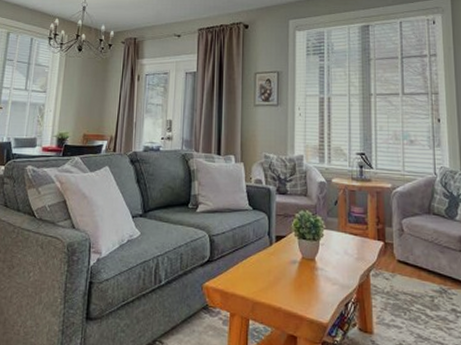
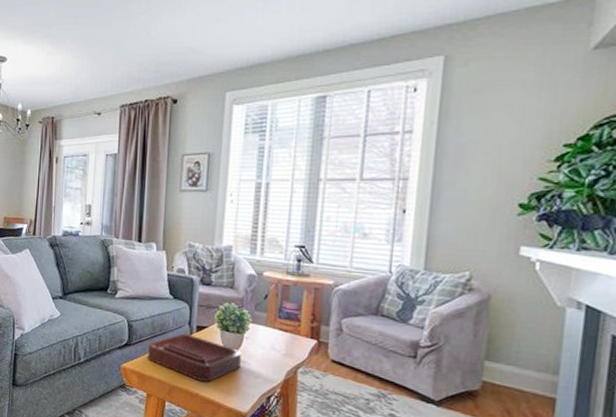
decorative tray: none [229,245,318,294] -> present [147,333,241,382]

